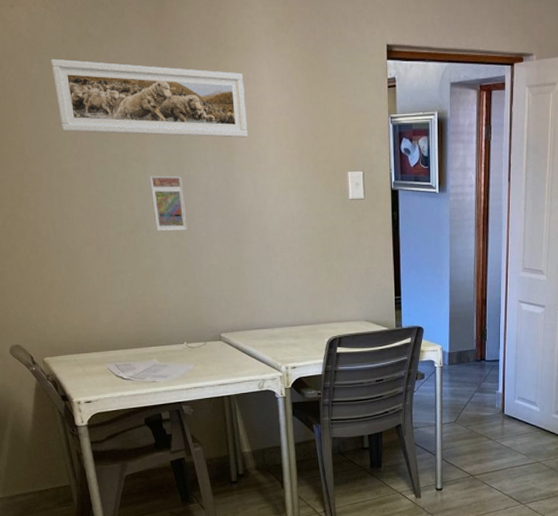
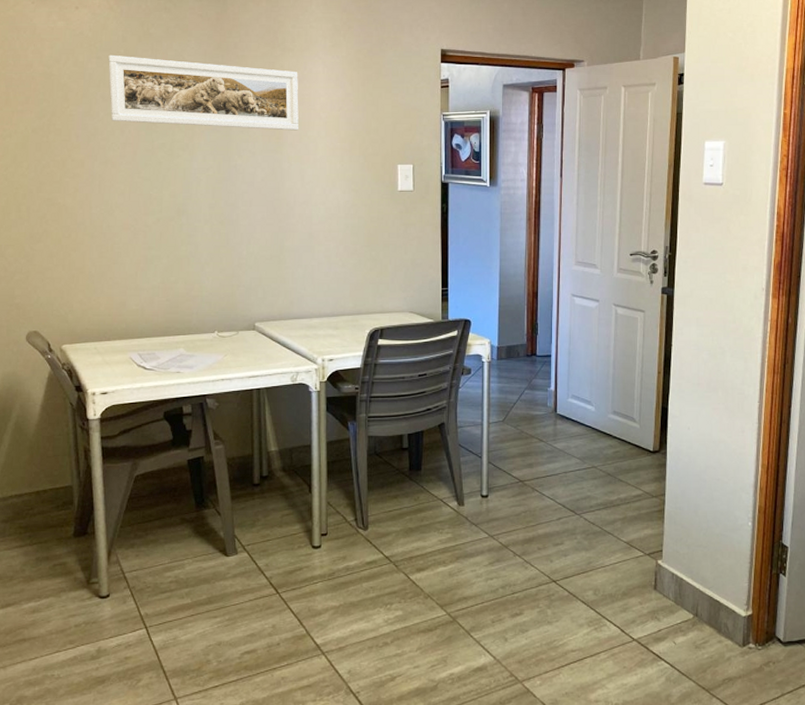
trading card display case: present [149,175,187,231] -> none [195,164,230,218]

